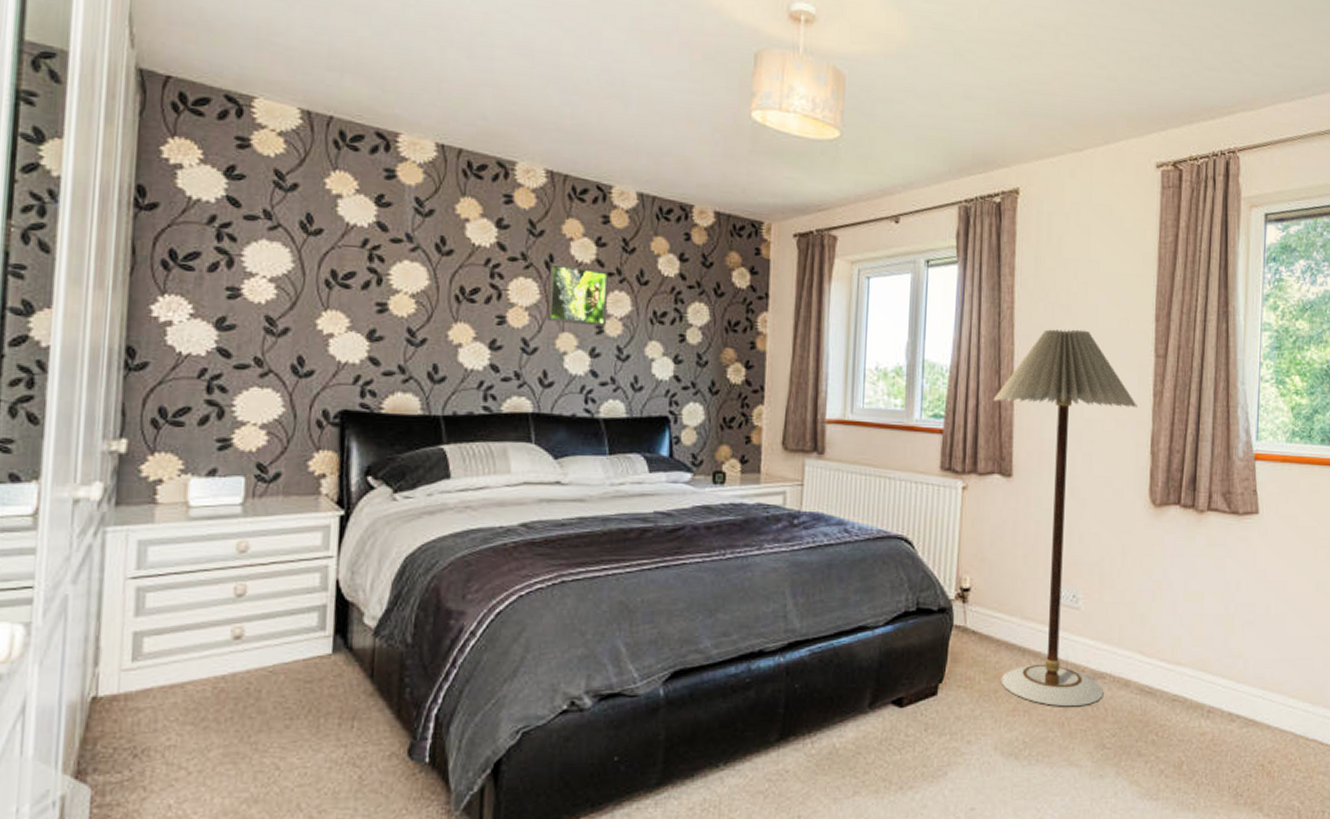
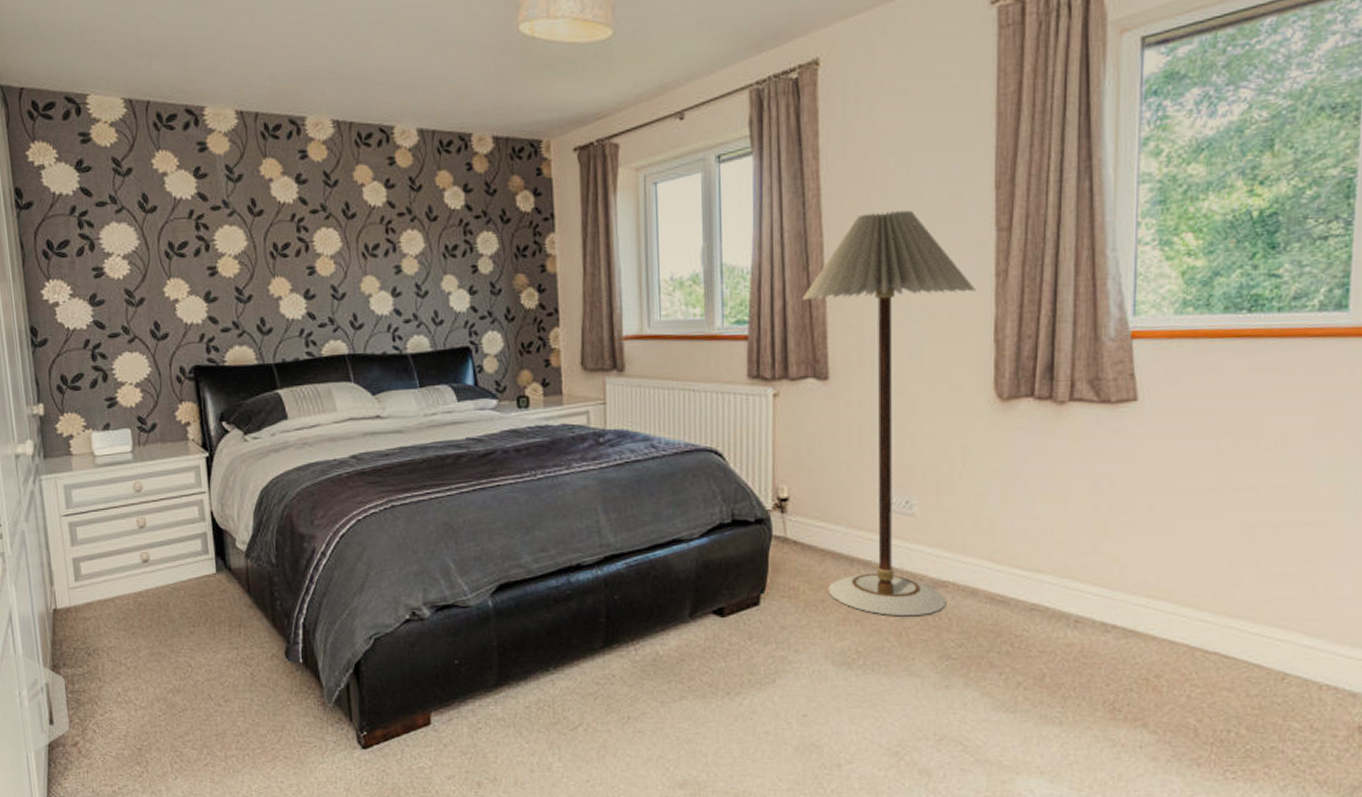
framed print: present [546,262,608,327] -> none [346,209,404,267]

